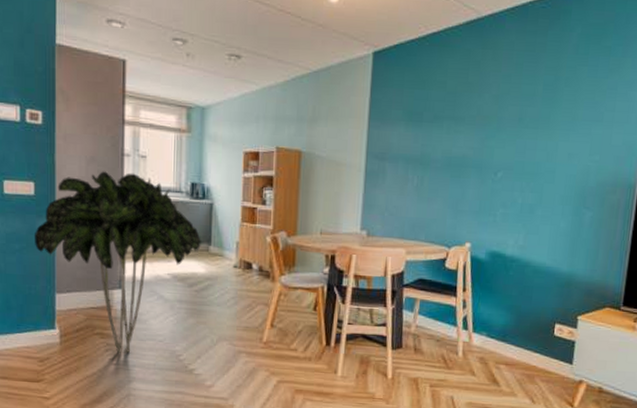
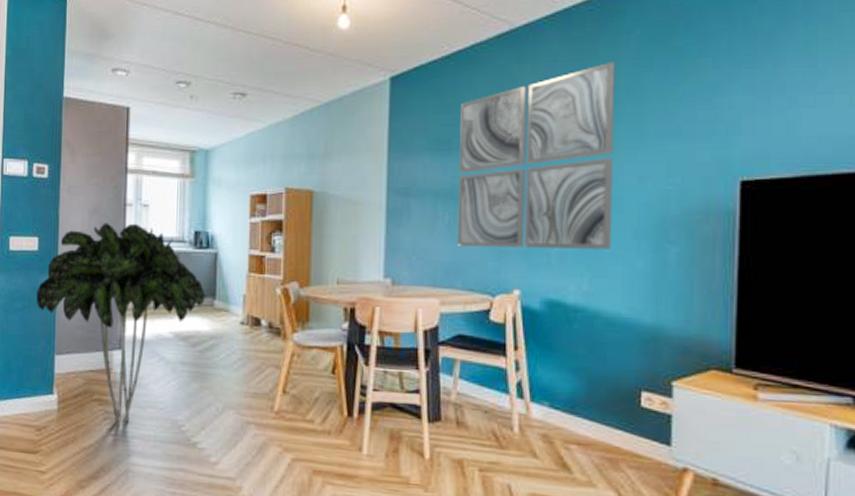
wall art: none [423,54,559,212] -> present [458,61,616,249]

